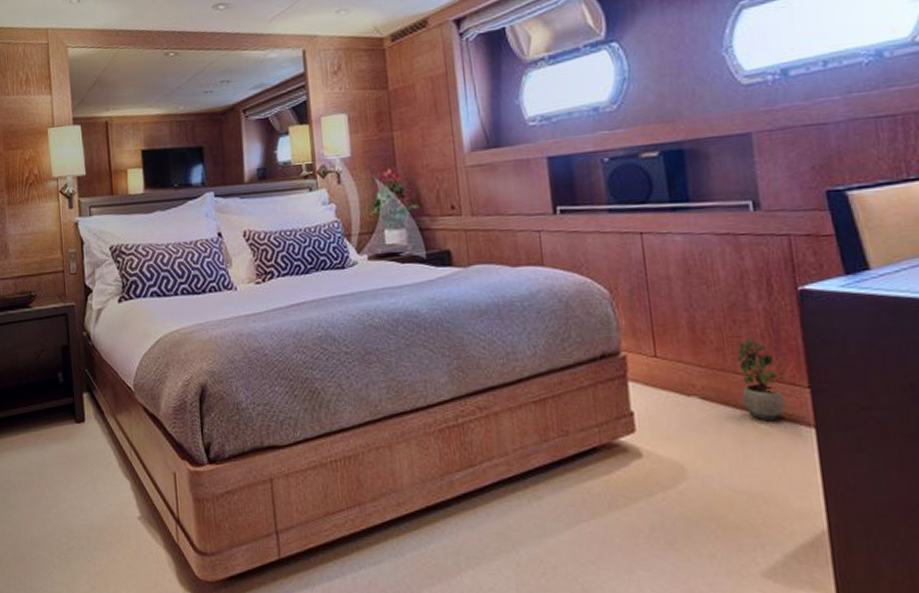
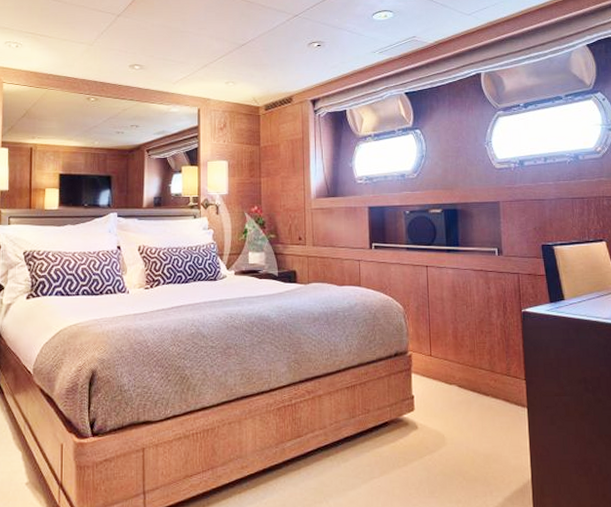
potted plant: present [737,339,786,421] -> none [482,345,510,403]

